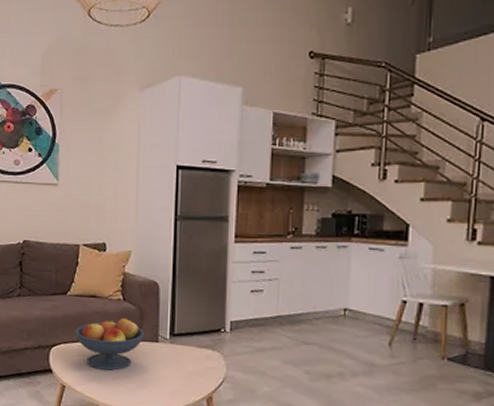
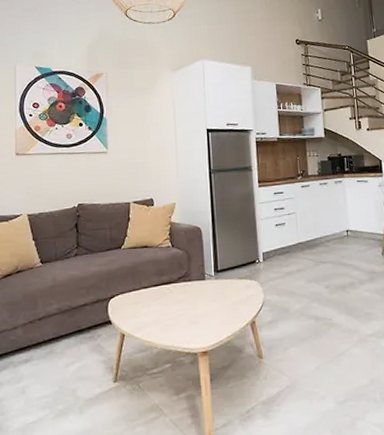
fruit bowl: present [75,317,145,371] -> none [131,261,193,313]

